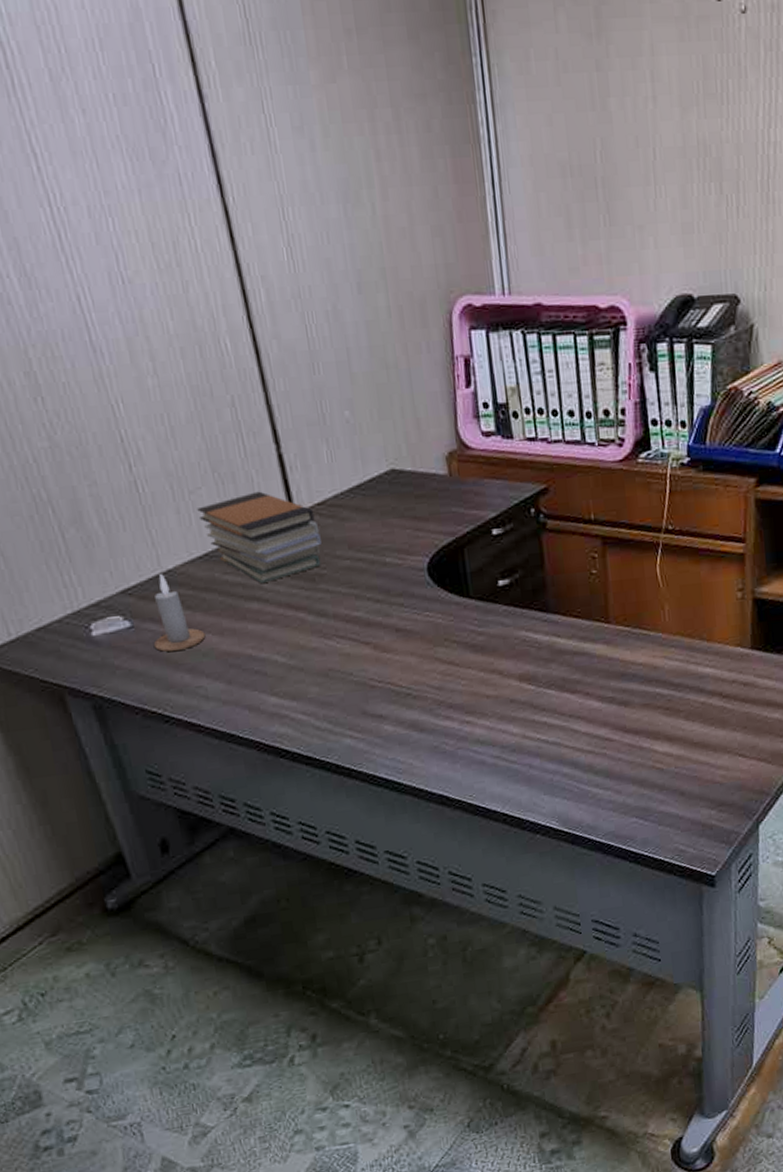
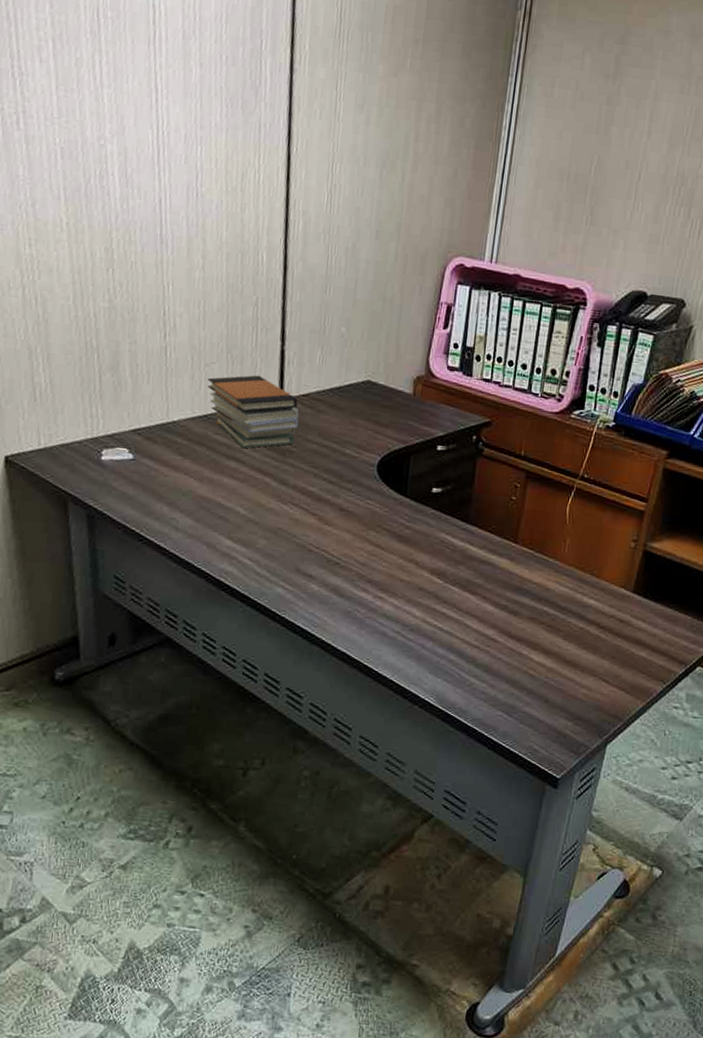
candle: present [153,574,206,652] -> none [146,423,189,486]

